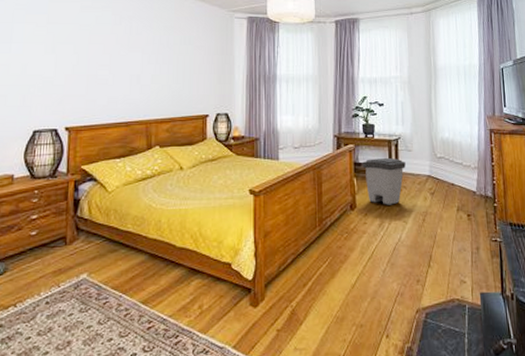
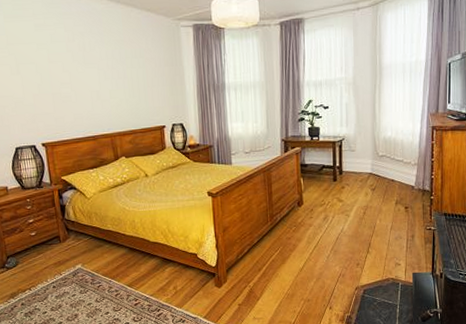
trash can: present [363,157,406,205] -> none [309,158,349,201]

